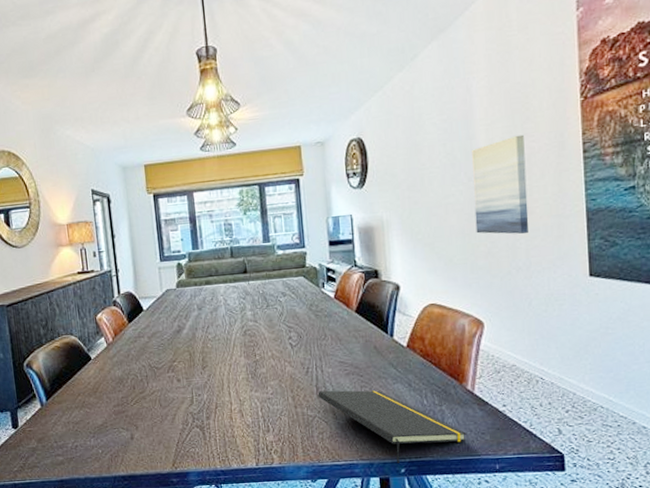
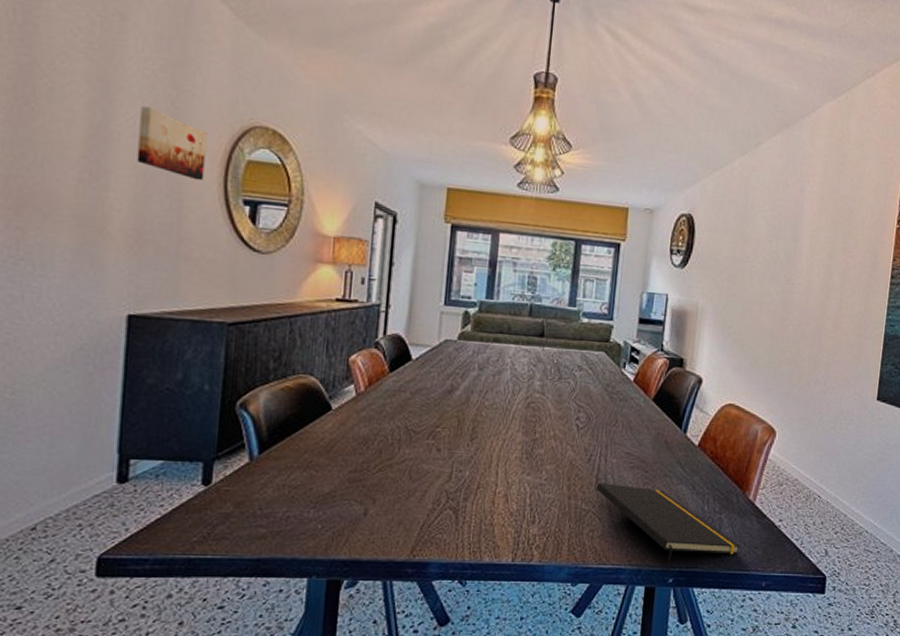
wall art: present [472,134,529,234] -> none [785,247,843,348]

